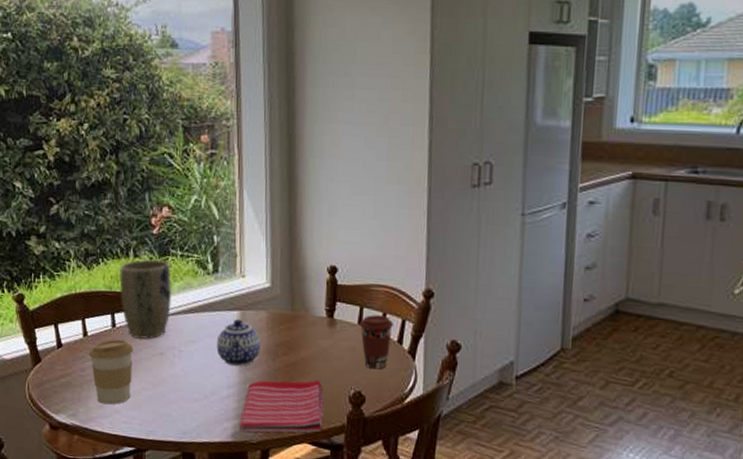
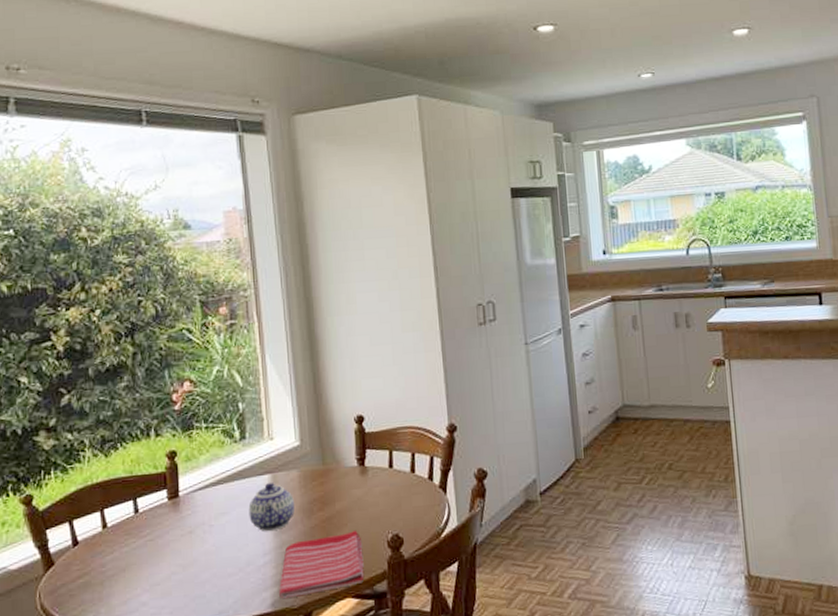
coffee cup: present [89,339,133,405] -> none [110,524,160,599]
plant pot: present [120,259,172,339] -> none [140,435,199,521]
coffee cup: present [359,315,394,370] -> none [389,455,423,510]

